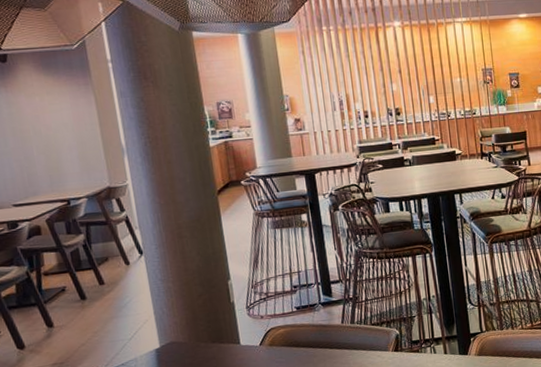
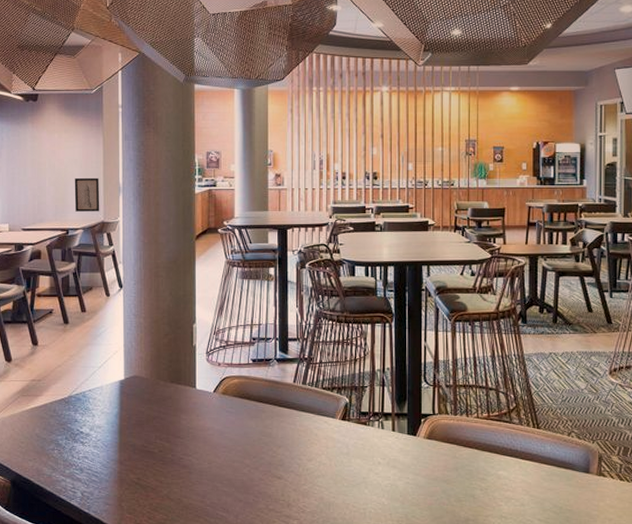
wall art: none [67,140,104,180] -> present [74,177,100,212]

